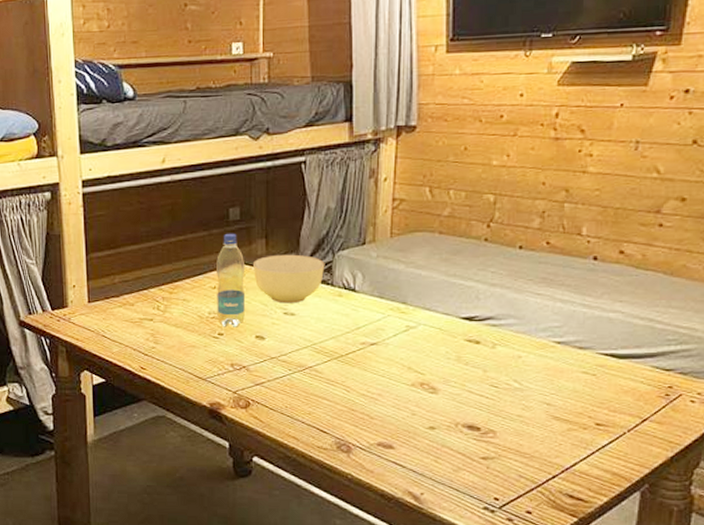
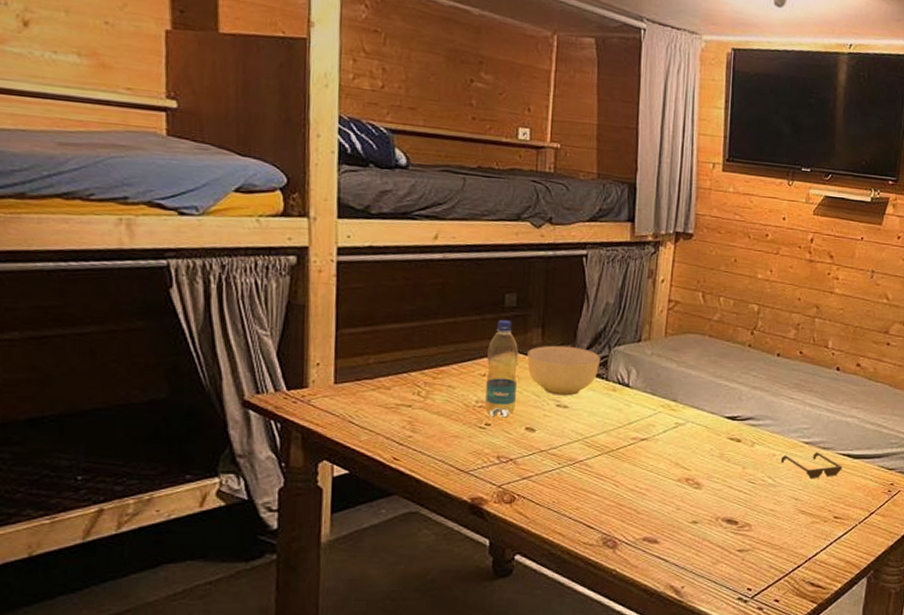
glasses: none [528,352,604,383] -> present [781,452,842,480]

